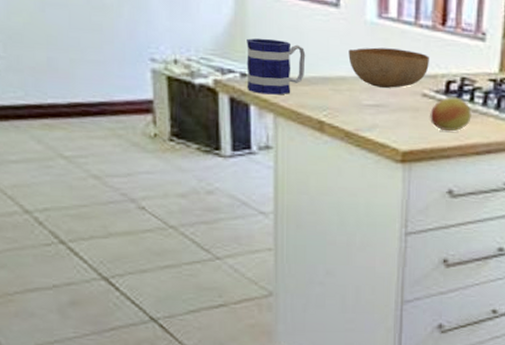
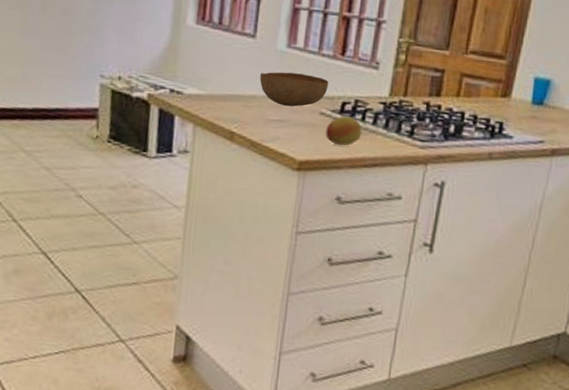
mug: present [247,38,306,95] -> none [174,61,225,109]

